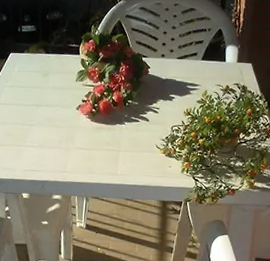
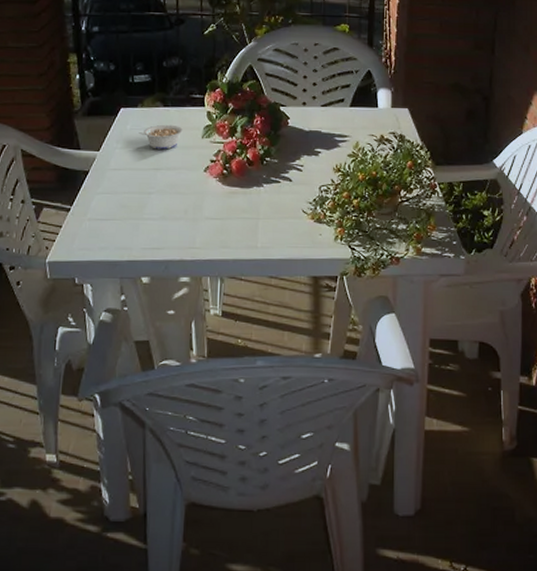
legume: none [24,68,61,90] -> present [139,124,183,150]

